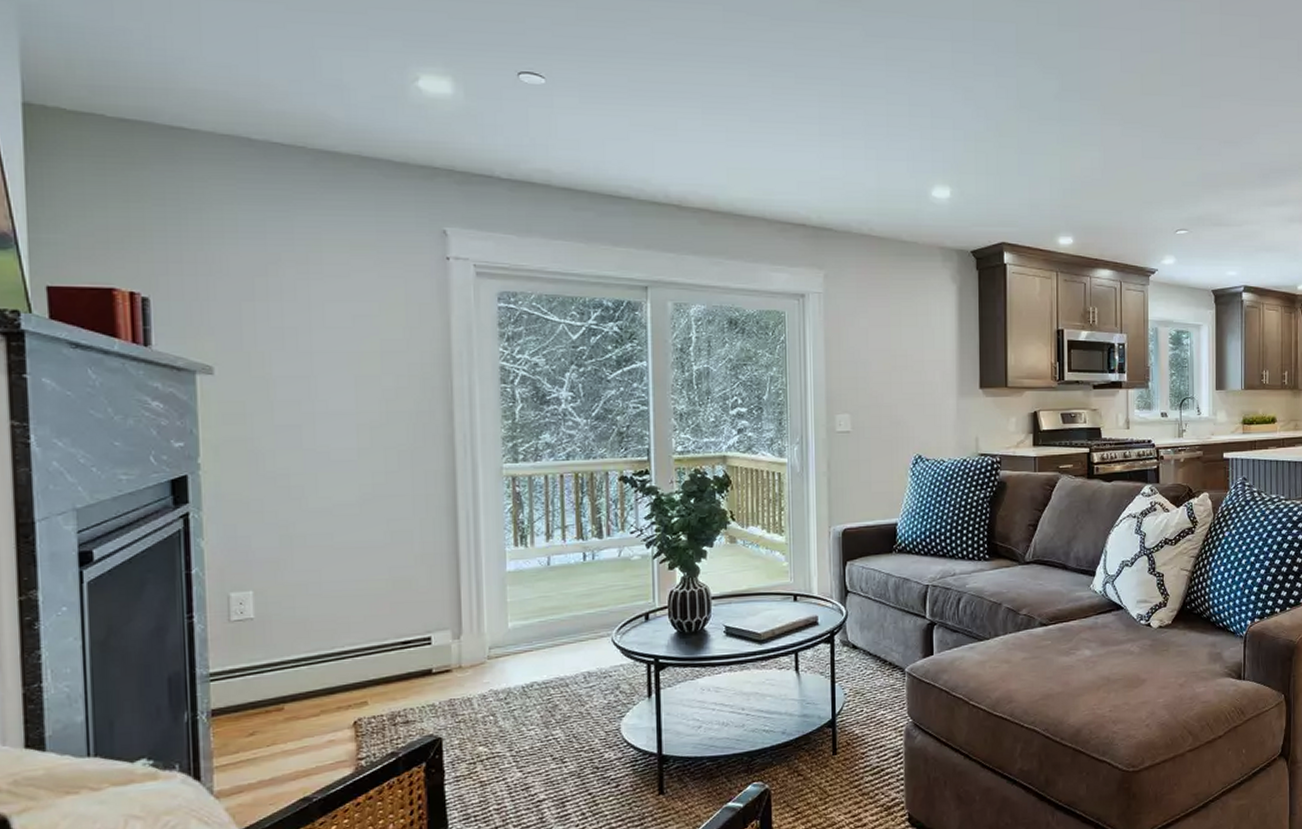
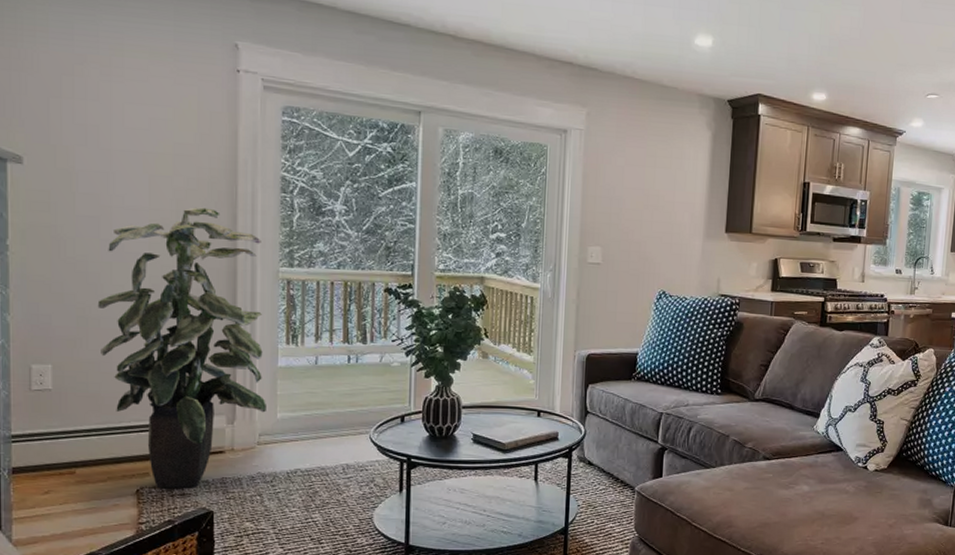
indoor plant: none [302,406,496,718] -> present [97,207,266,489]

